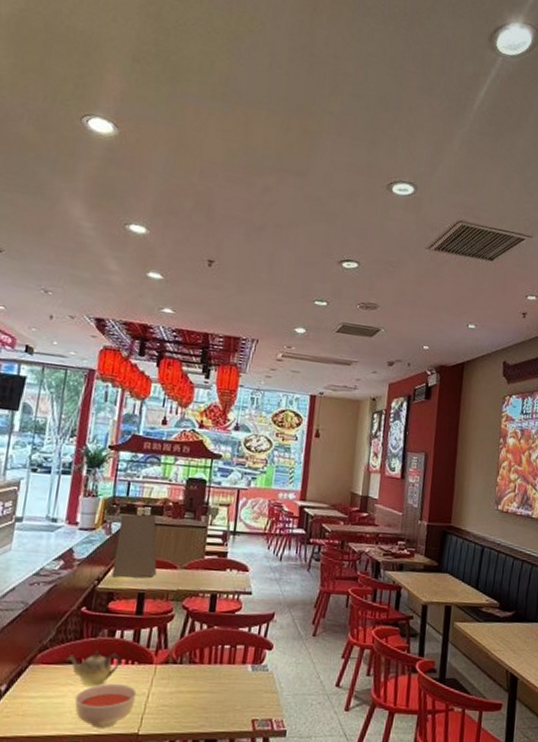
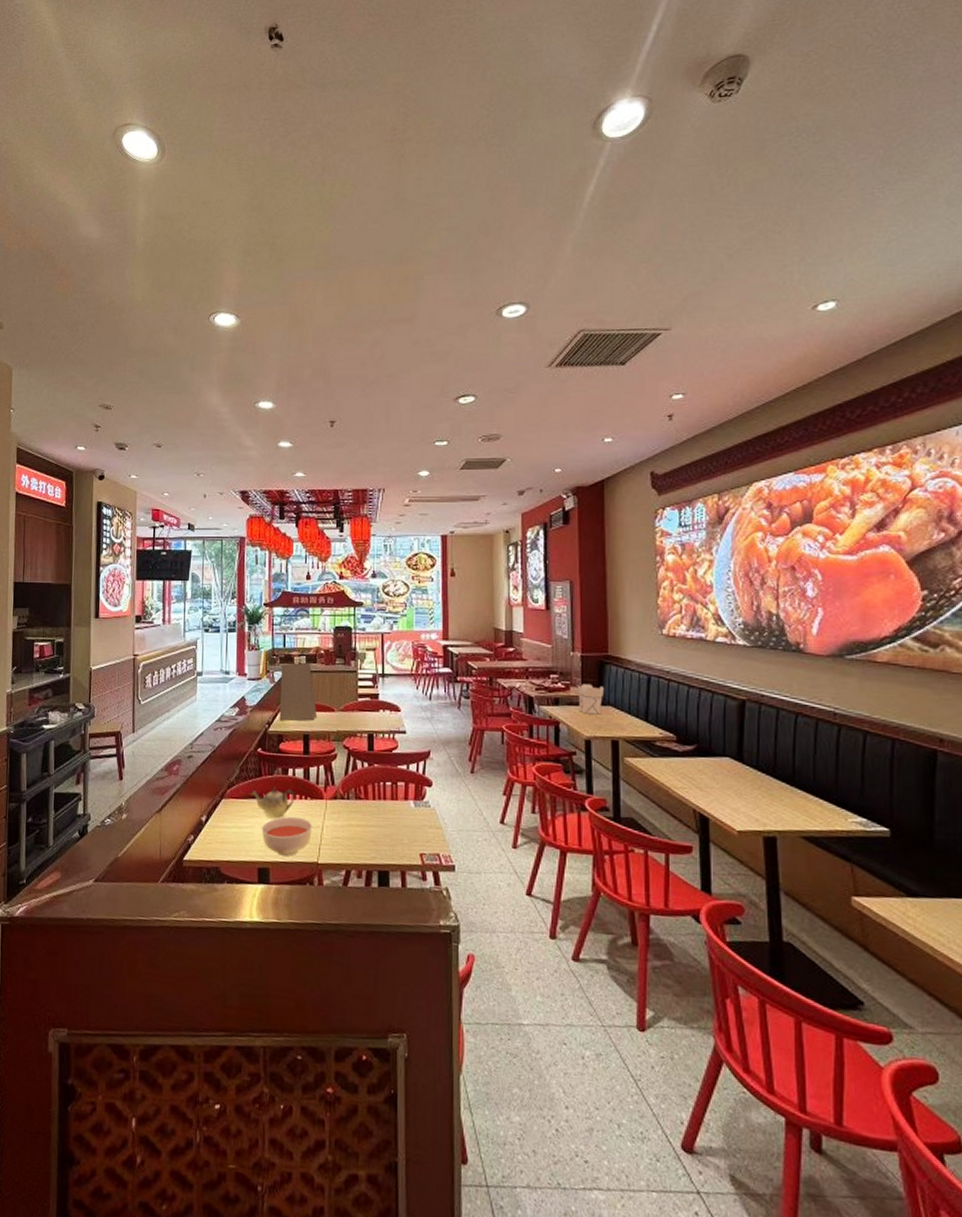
takeout container: none [420,551,445,581] -> present [577,684,605,715]

